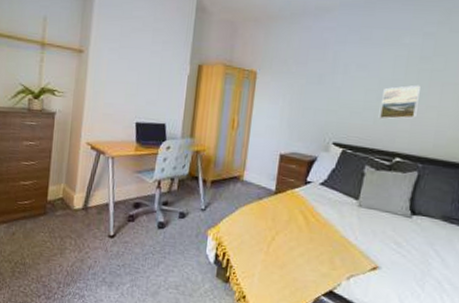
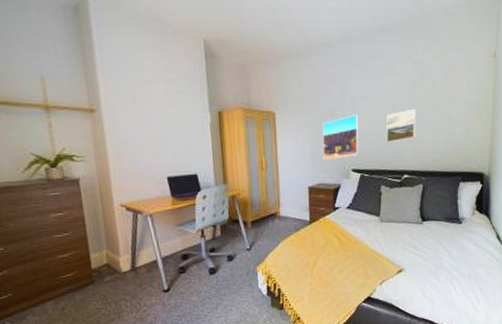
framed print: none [301,84,350,130] -> present [322,114,359,161]

